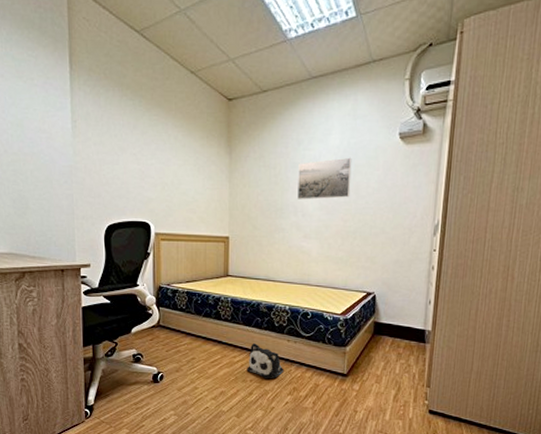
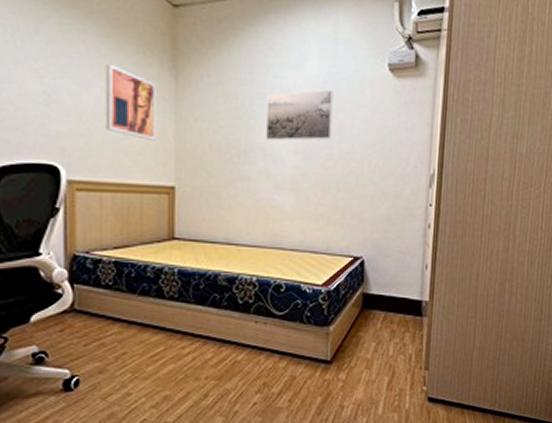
wall art: none [180,146,216,202] -> present [105,63,156,140]
plush toy: present [246,343,284,379] -> none [200,328,251,375]

